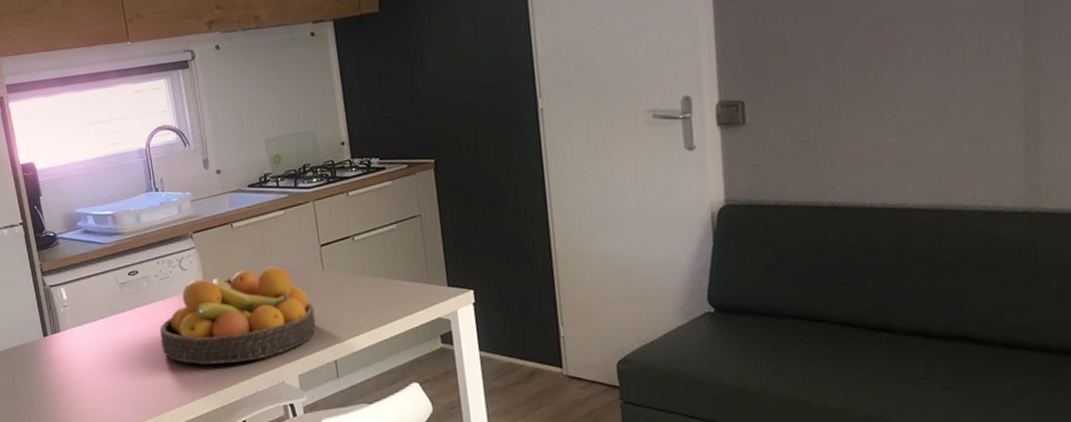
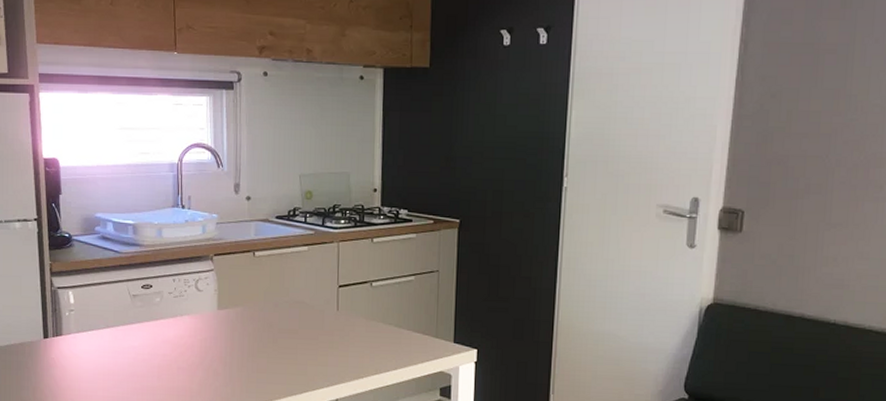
fruit bowl: present [159,266,316,365] -> none [165,299,323,390]

